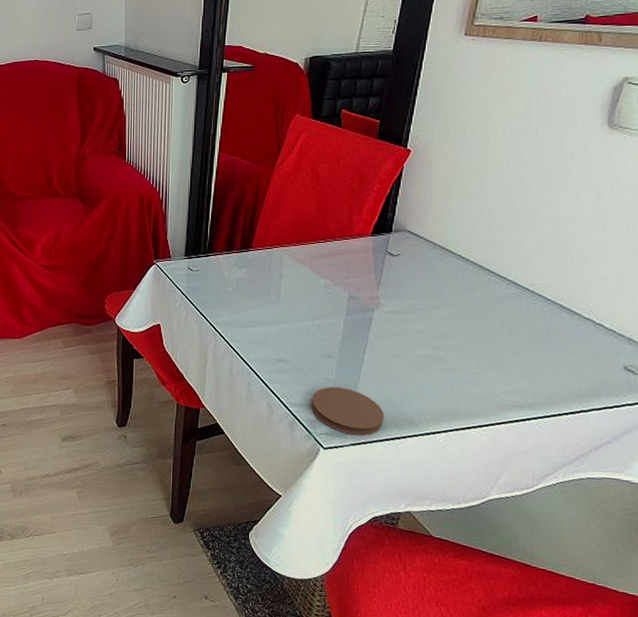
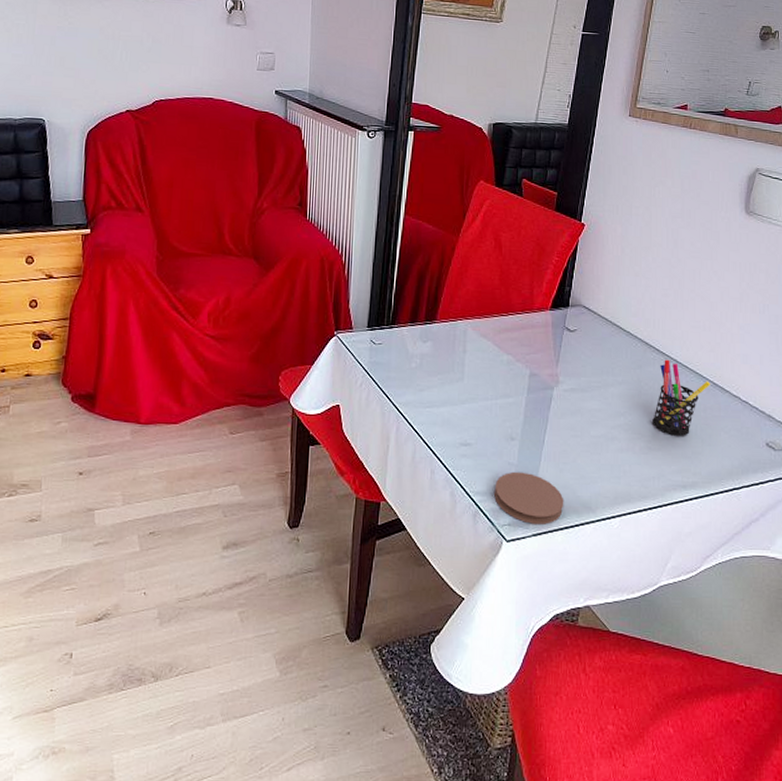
pen holder: none [484,282,557,358] -> present [651,359,711,436]

